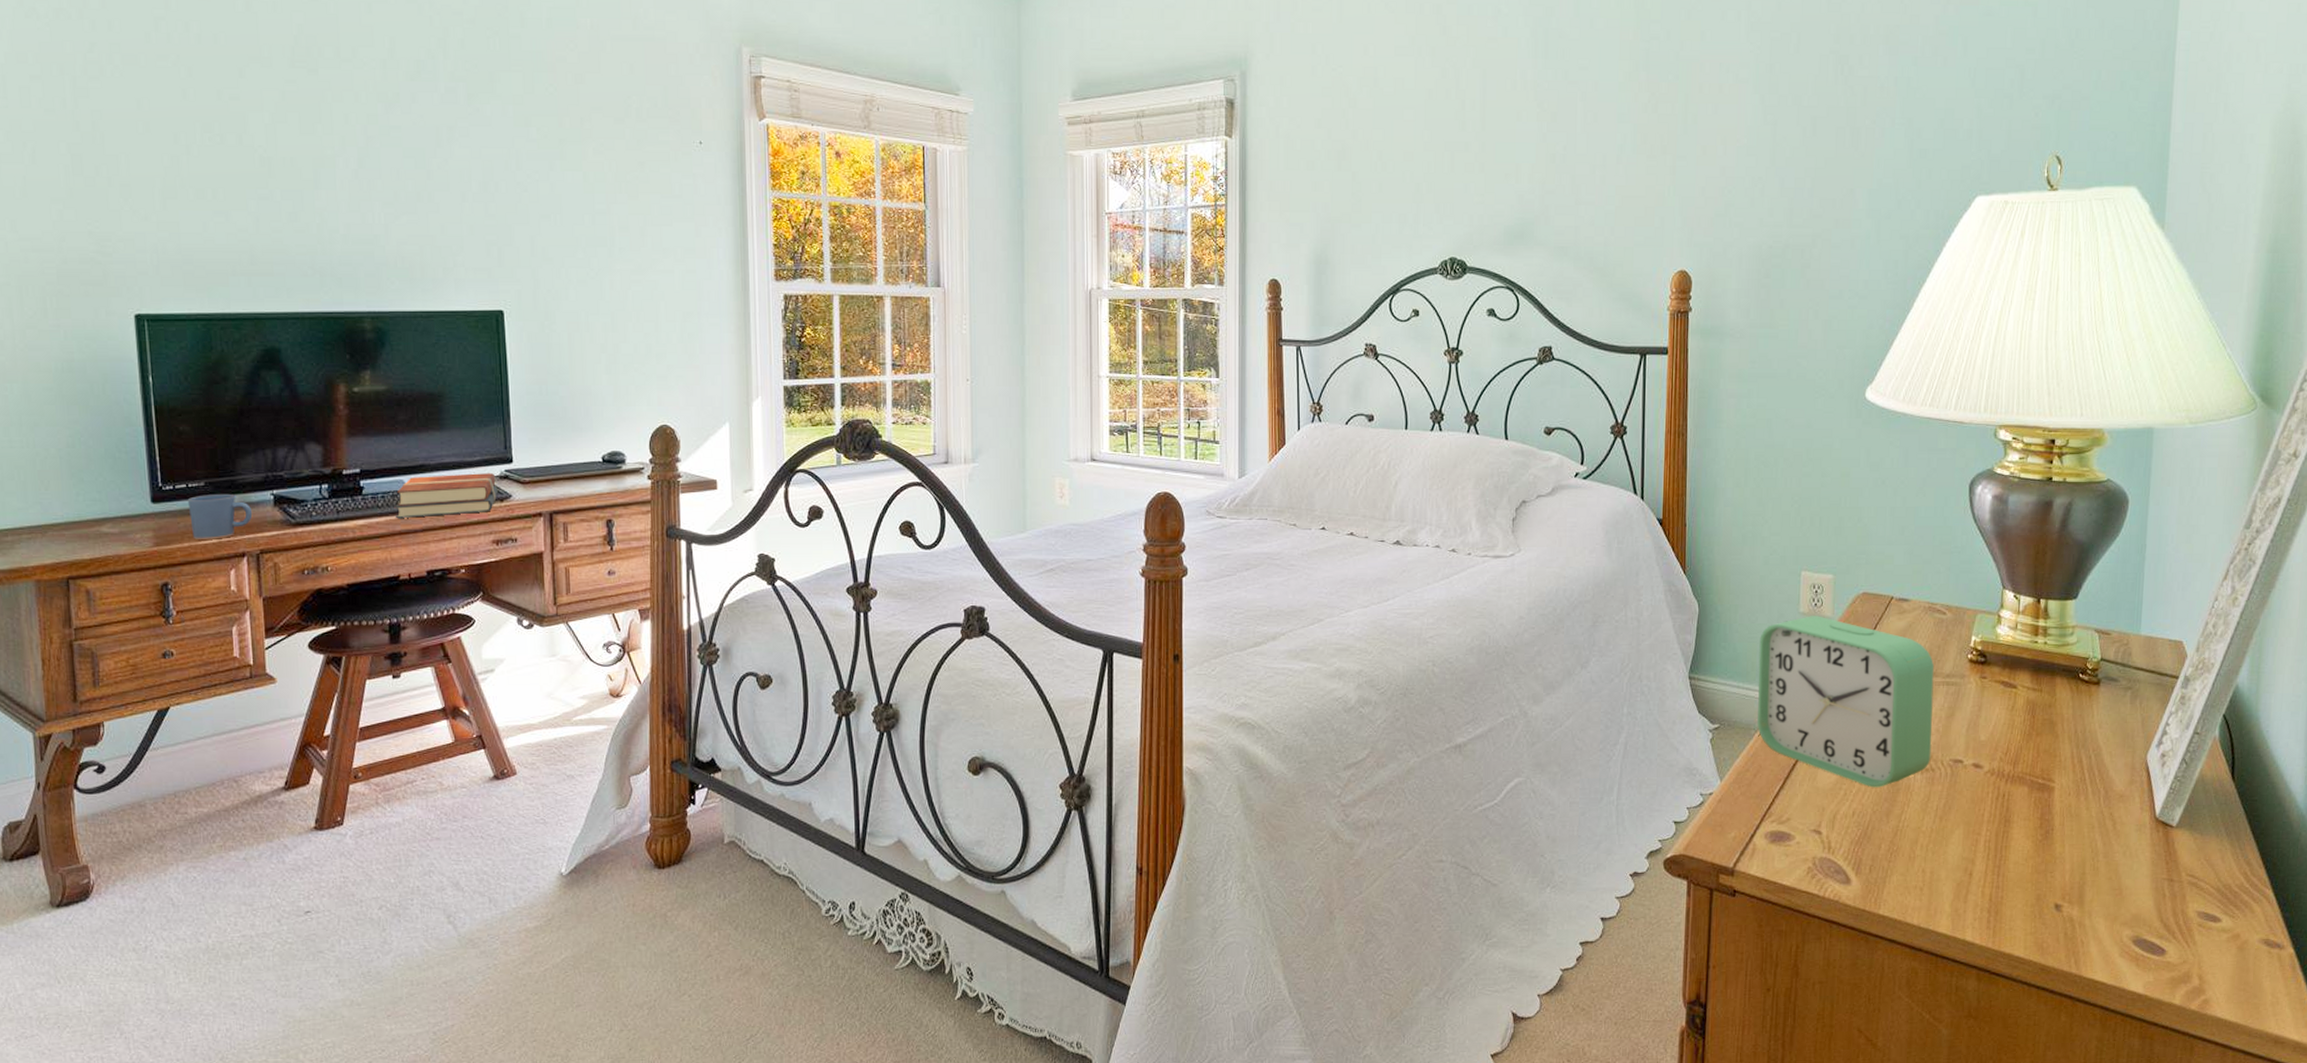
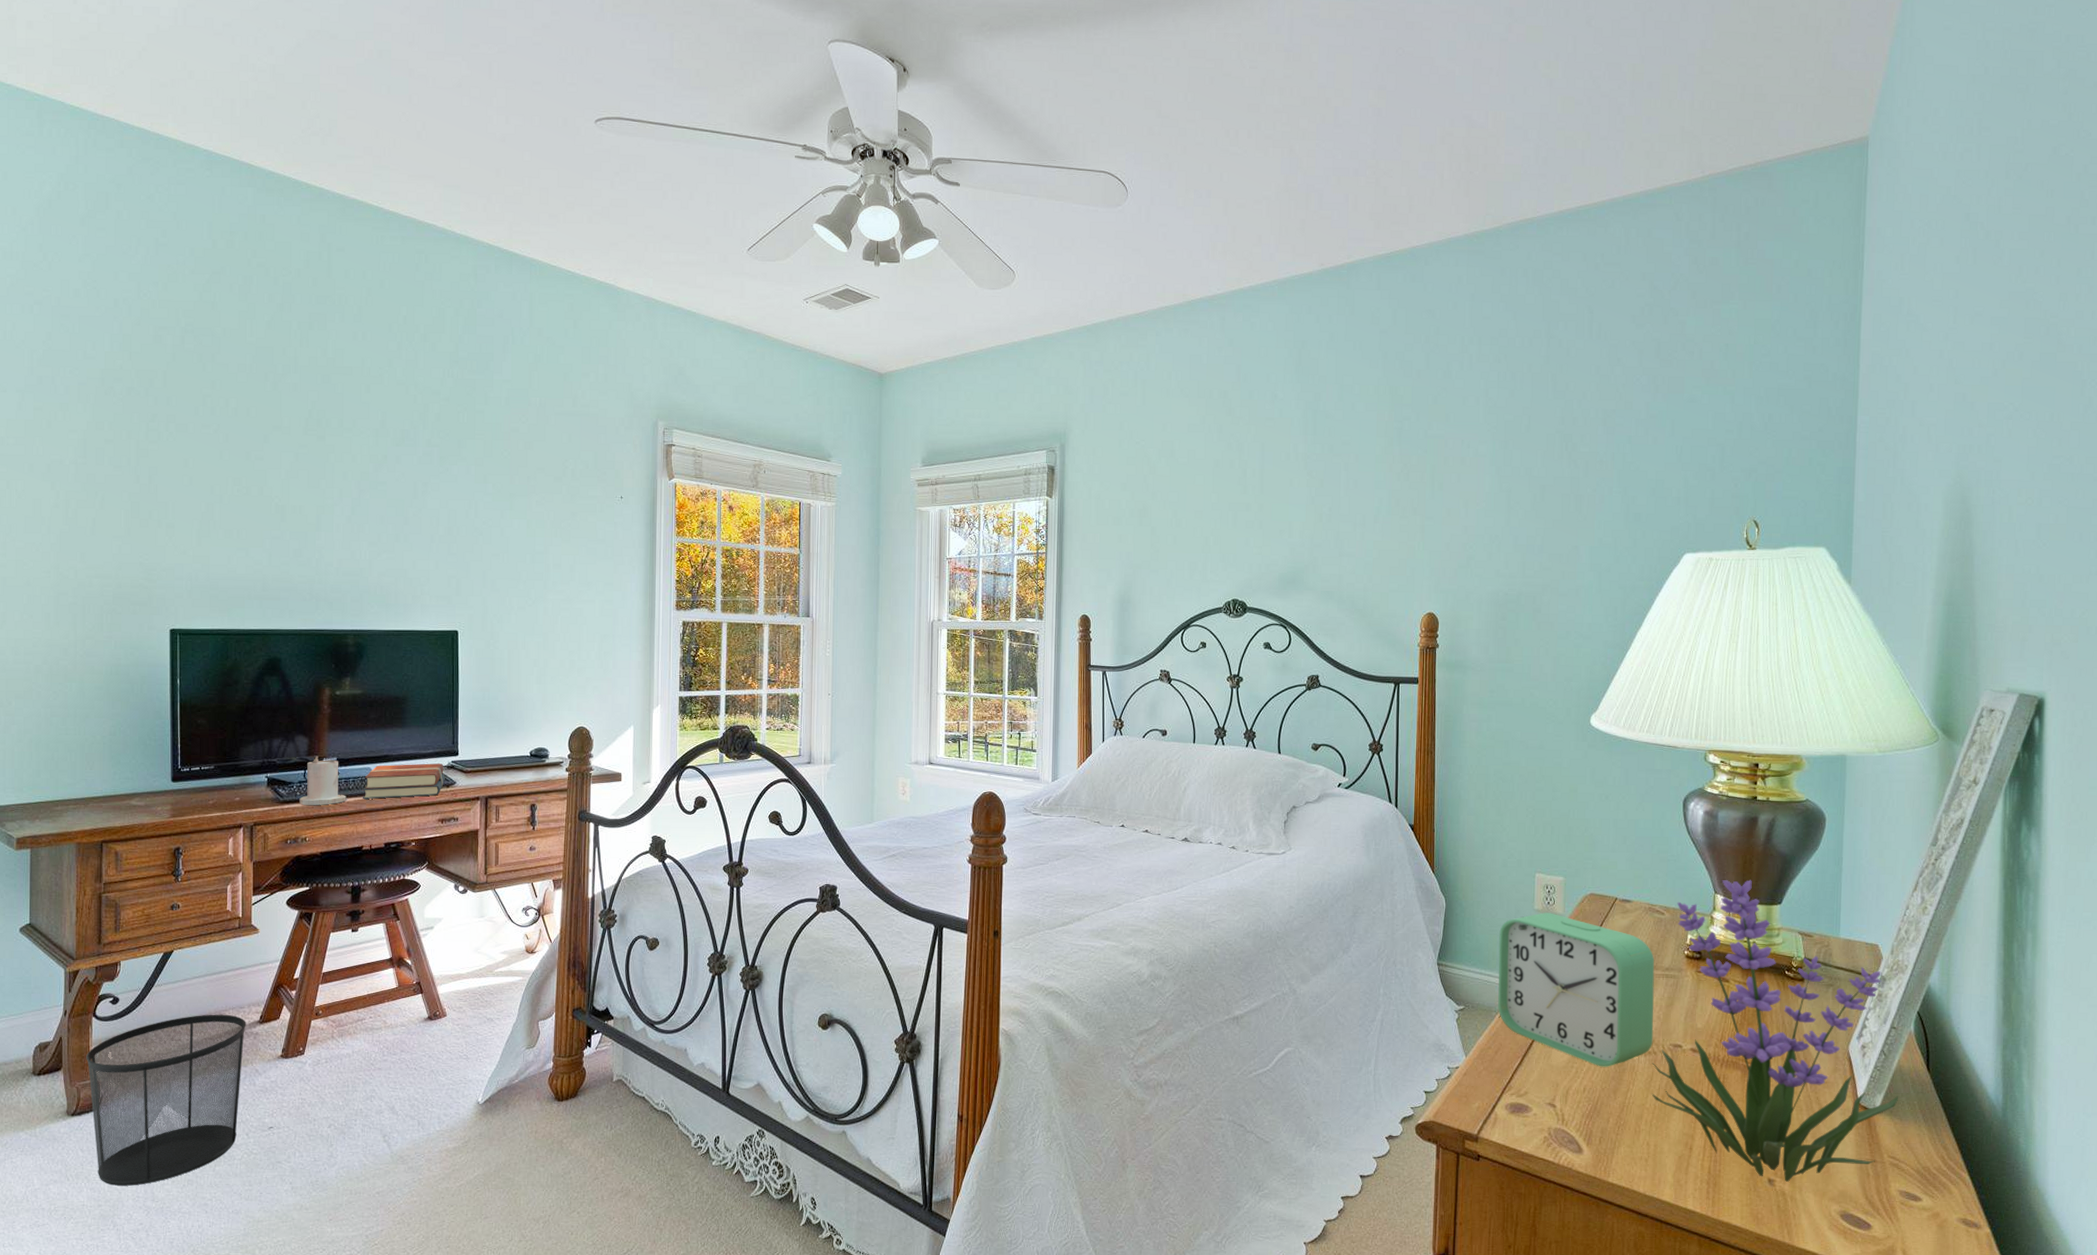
waste bin: none [69,781,268,987] -> present [86,1014,246,1186]
mug: present [187,493,253,540] -> none [200,775,250,813]
candle: none [316,467,375,527] -> present [299,755,346,805]
plant: none [1928,572,2199,907] -> present [1651,880,1898,1182]

